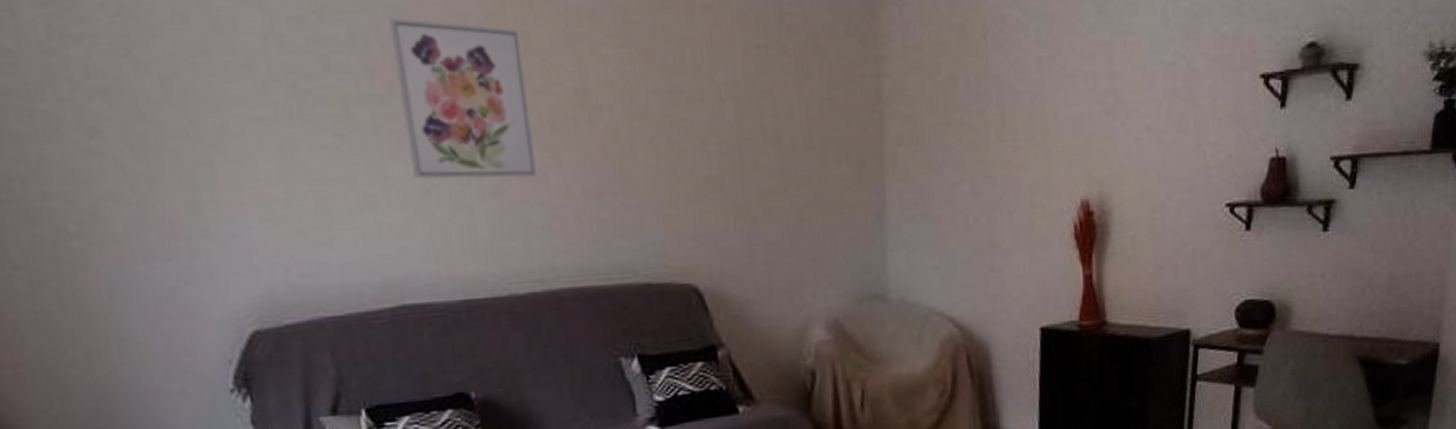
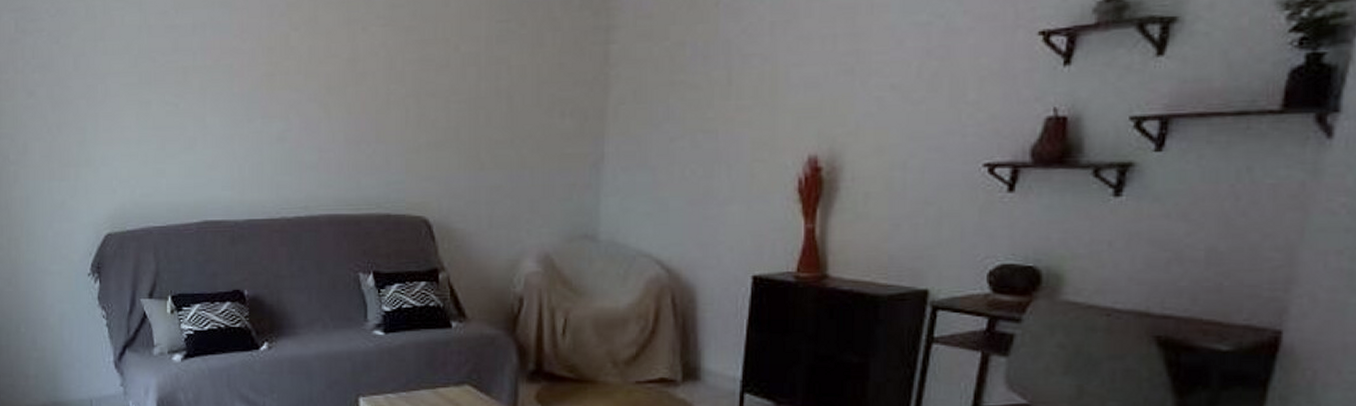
wall art: present [389,18,537,180] -> none [220,10,313,129]

